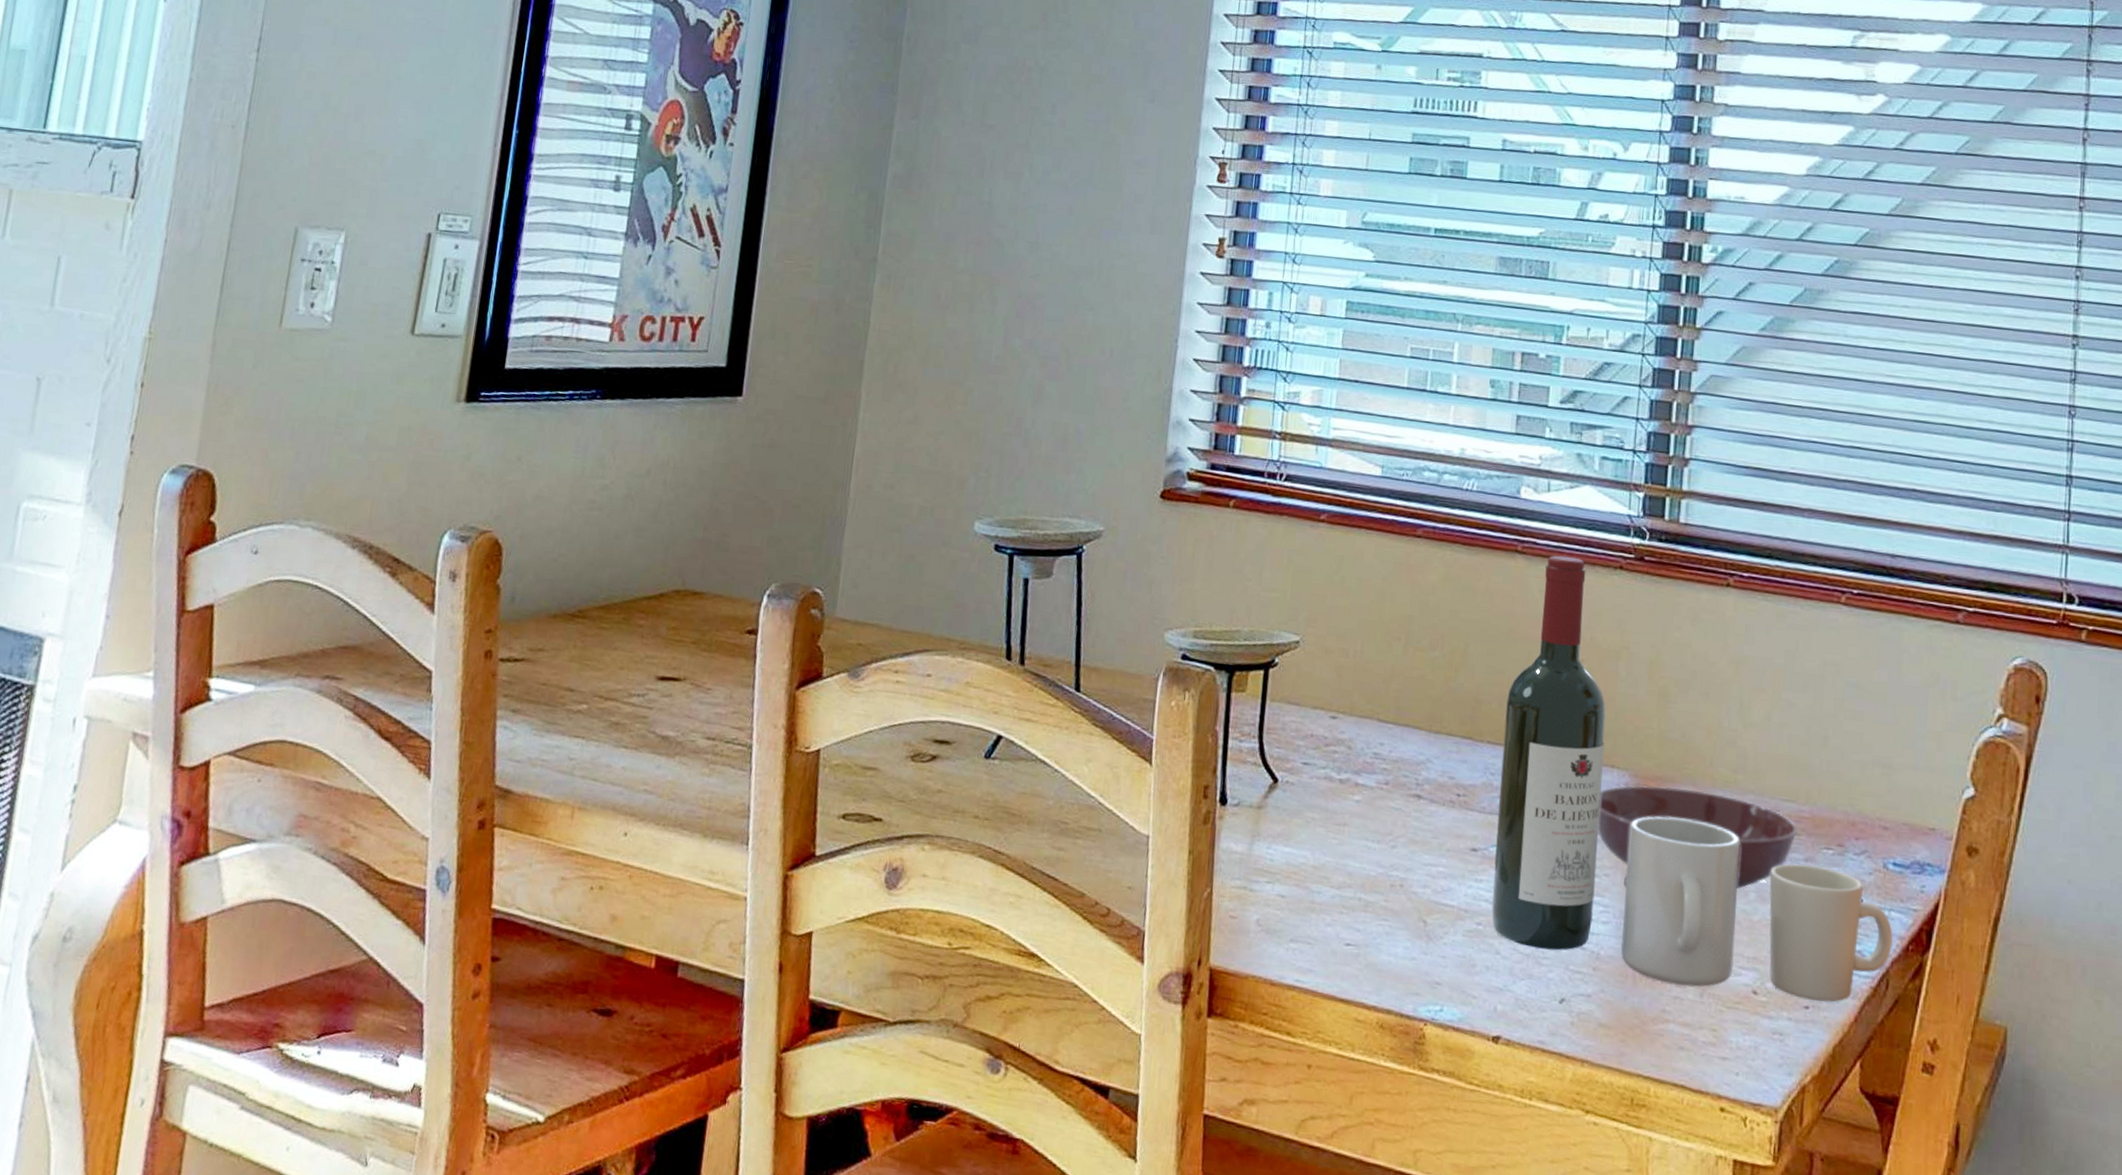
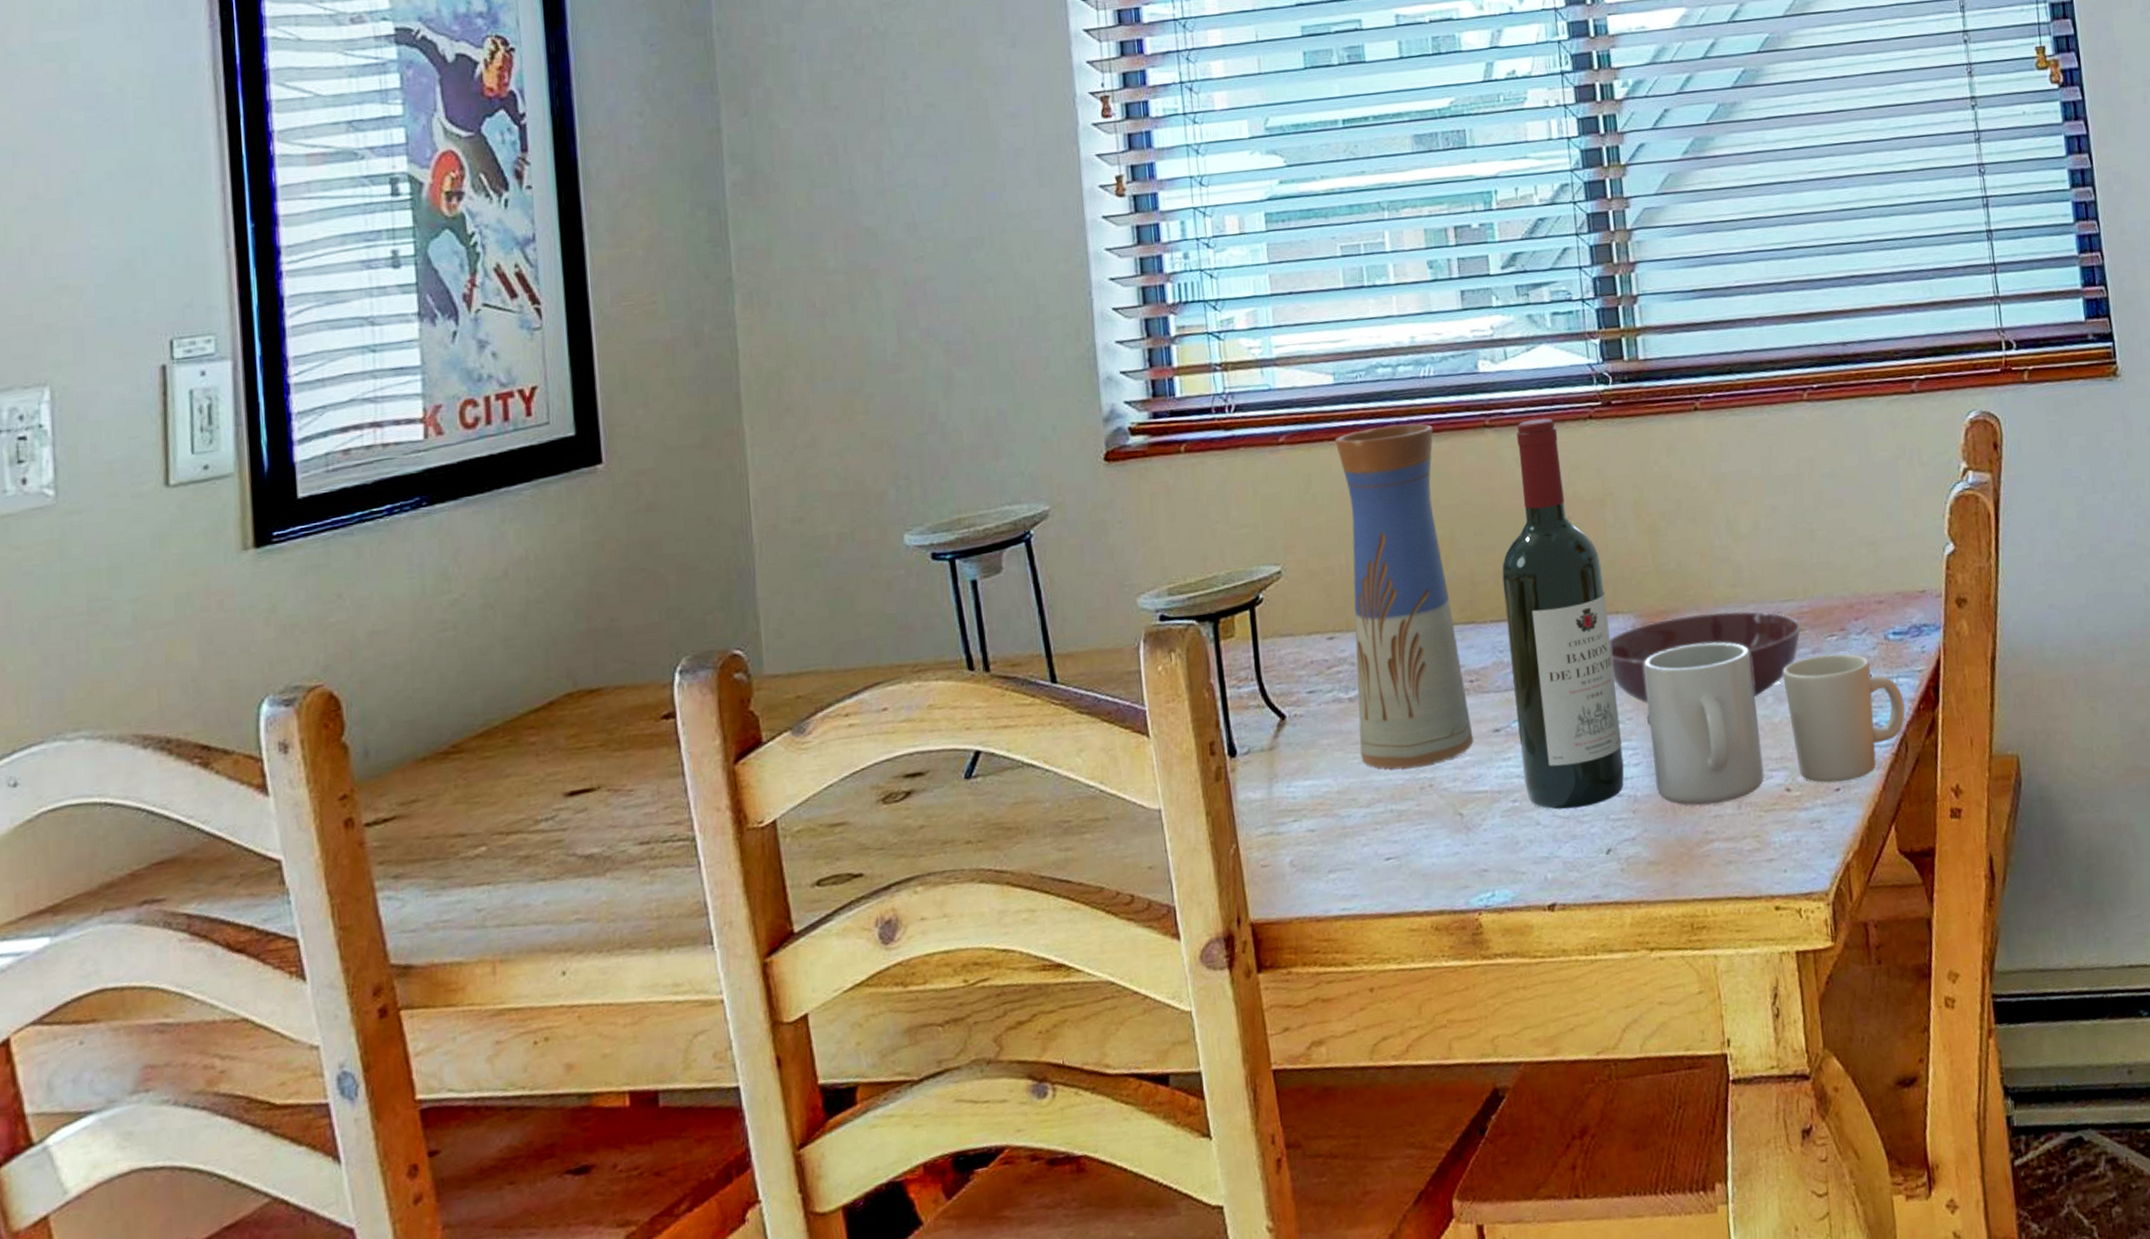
vase: none [1340,525,1467,865] -> present [1335,424,1474,769]

